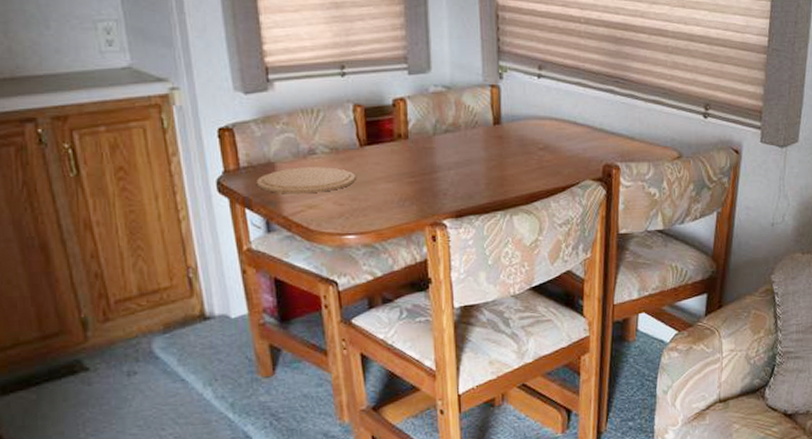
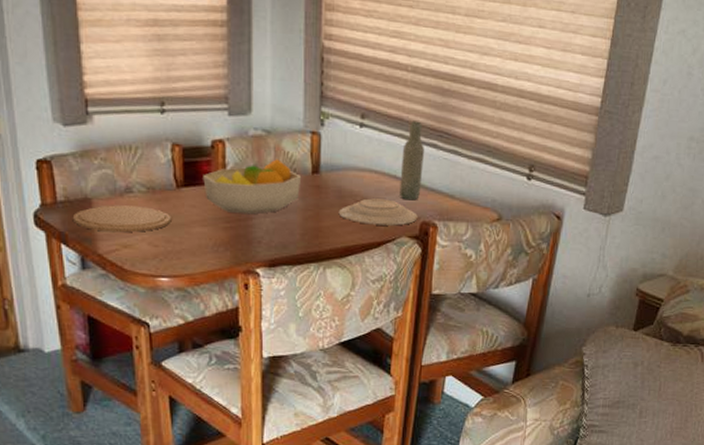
fruit bowl: none [386,113,484,168] -> present [203,159,302,215]
plate: none [522,145,600,170] -> present [338,198,418,226]
bottle: none [580,69,602,145] -> present [400,120,424,201]

